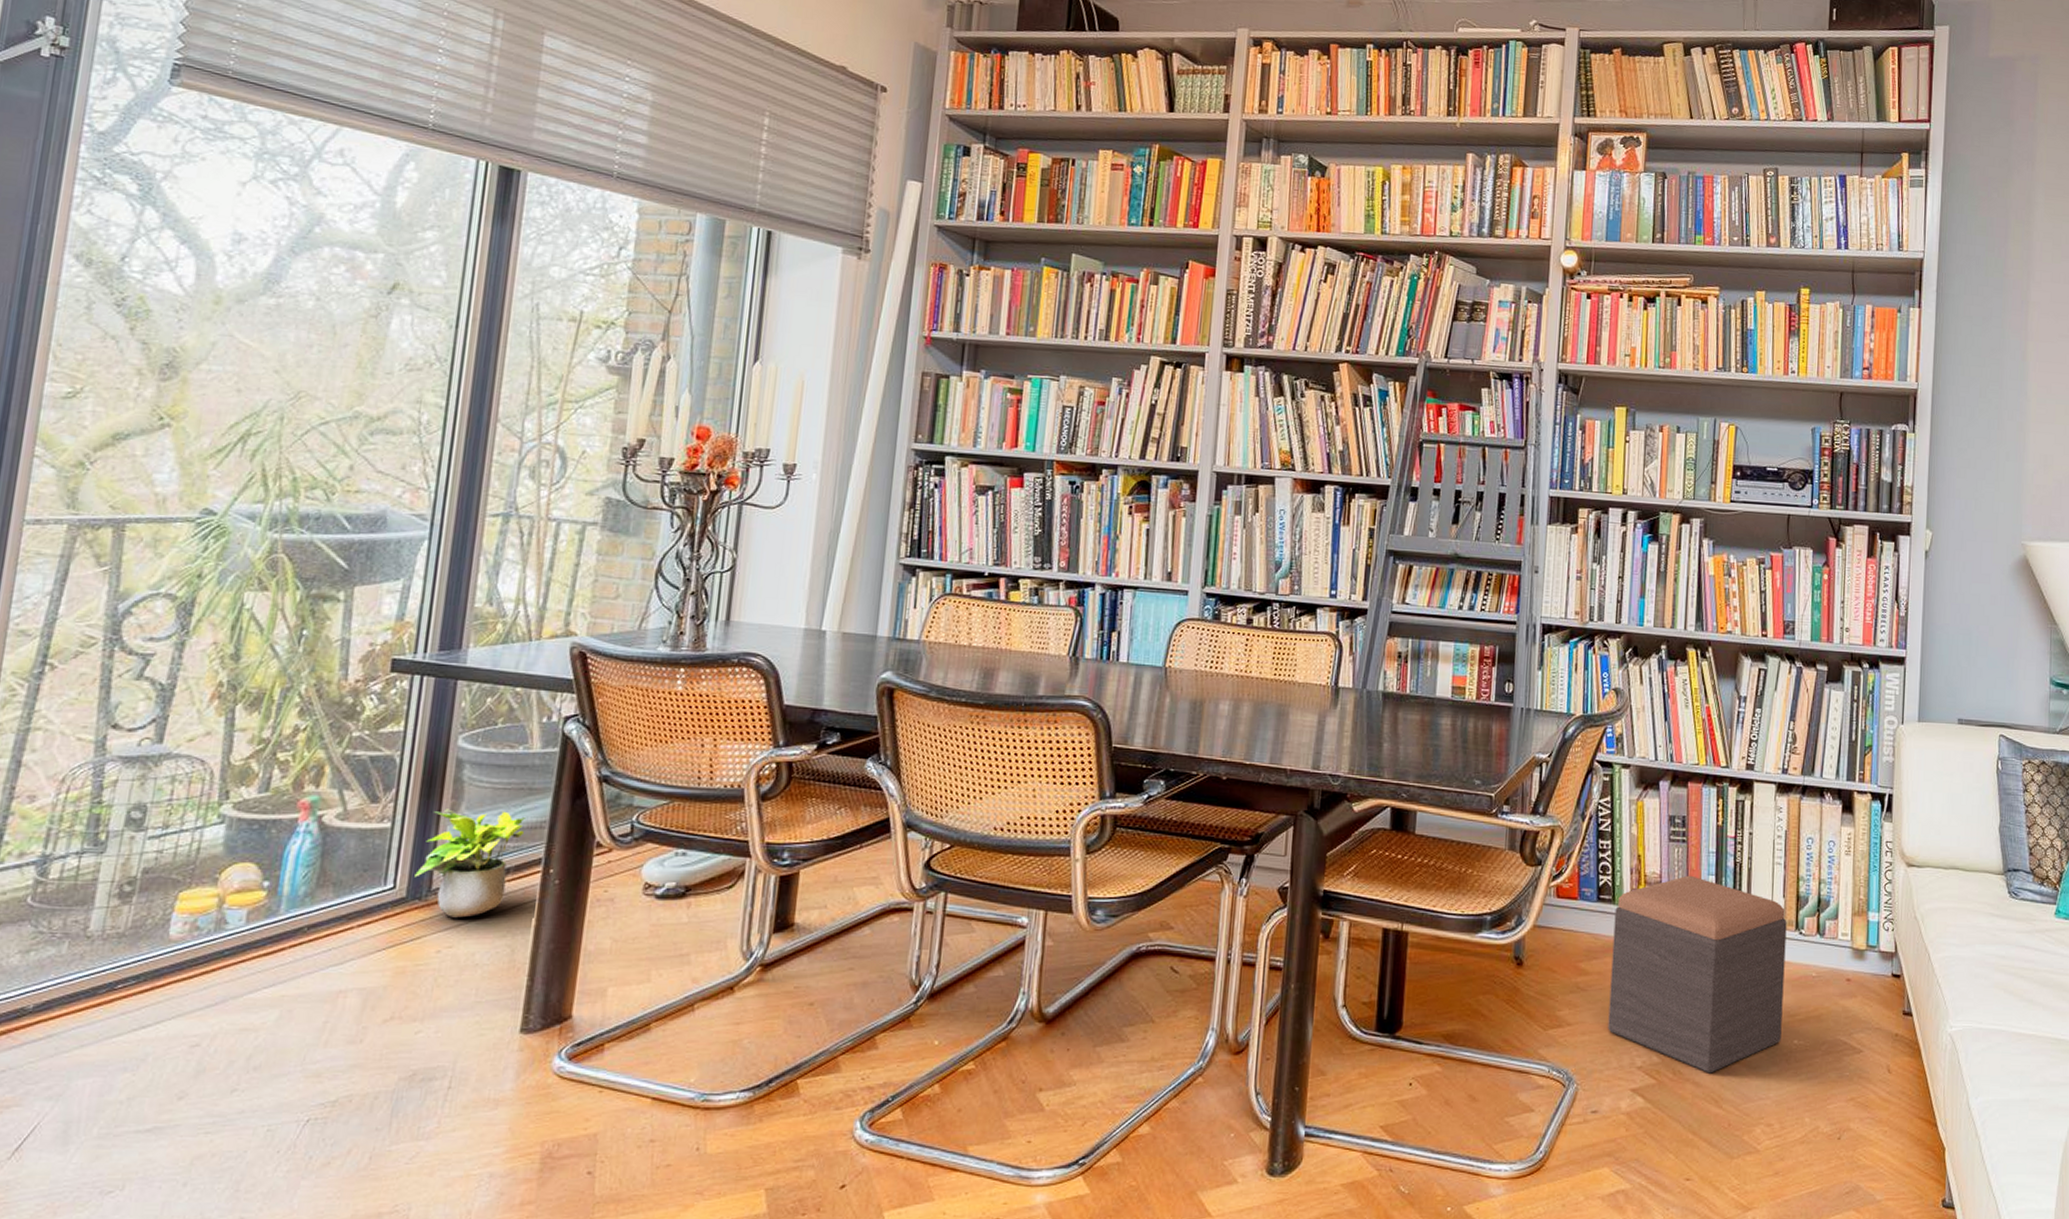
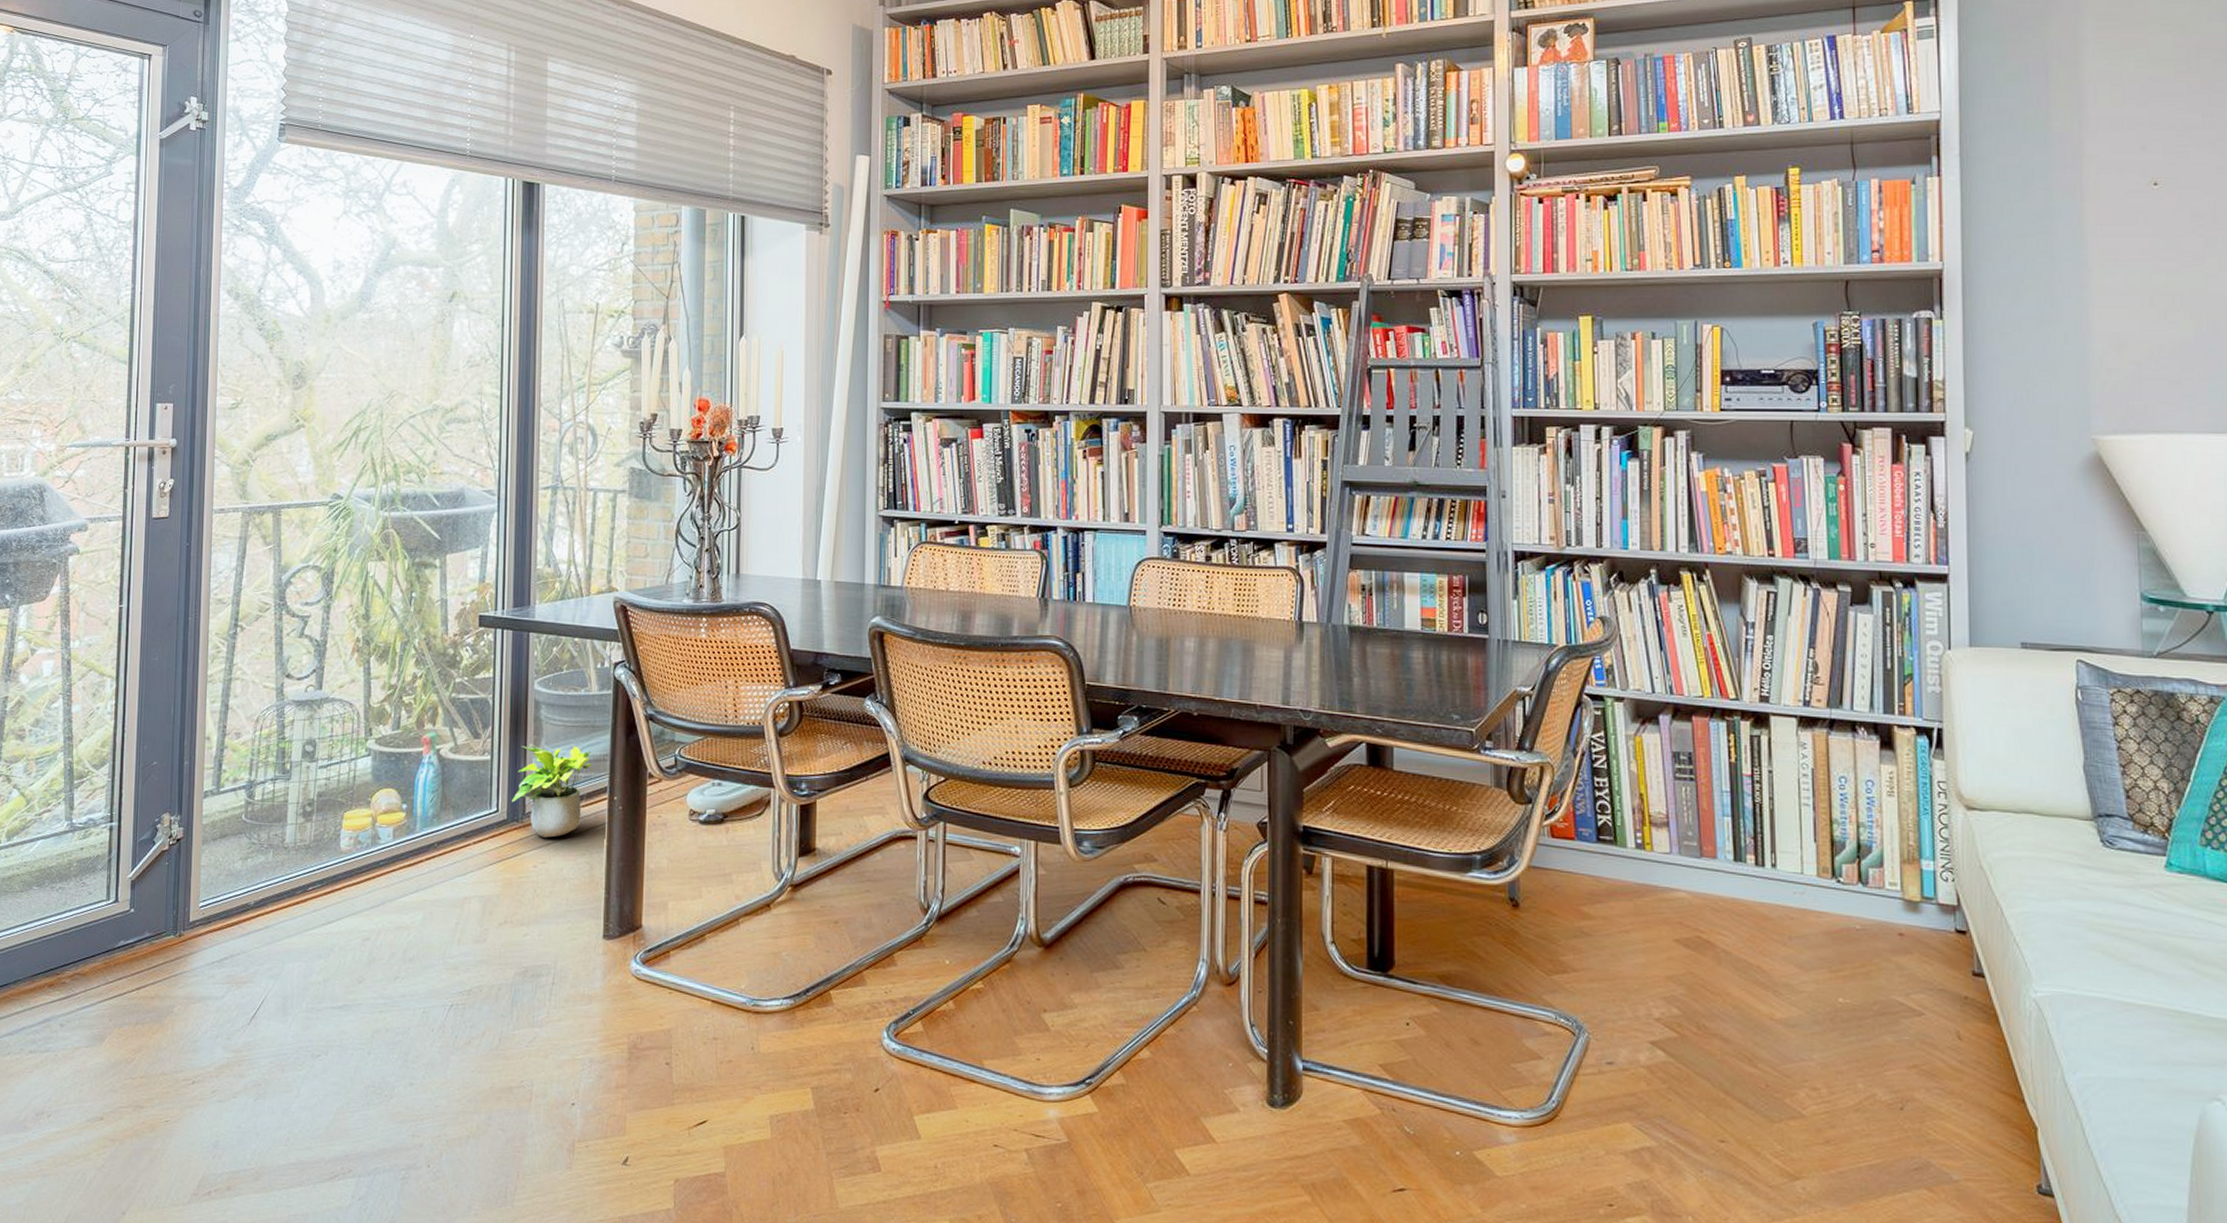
footstool: present [1608,875,1787,1074] -> none [1618,816,1823,1030]

